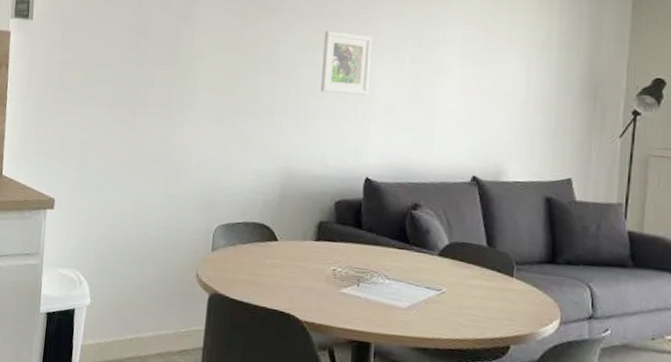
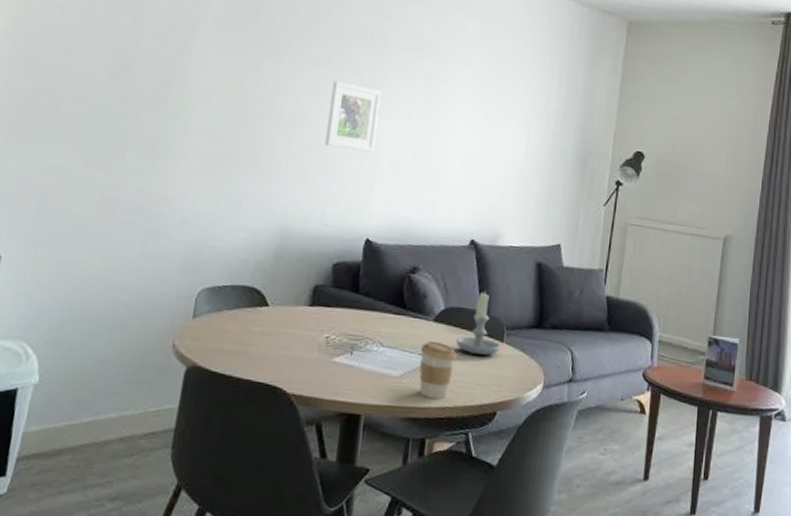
coffee cup: none [426,274,464,332] -> present [419,340,457,400]
candle: none [462,226,511,290] -> present [455,290,501,355]

